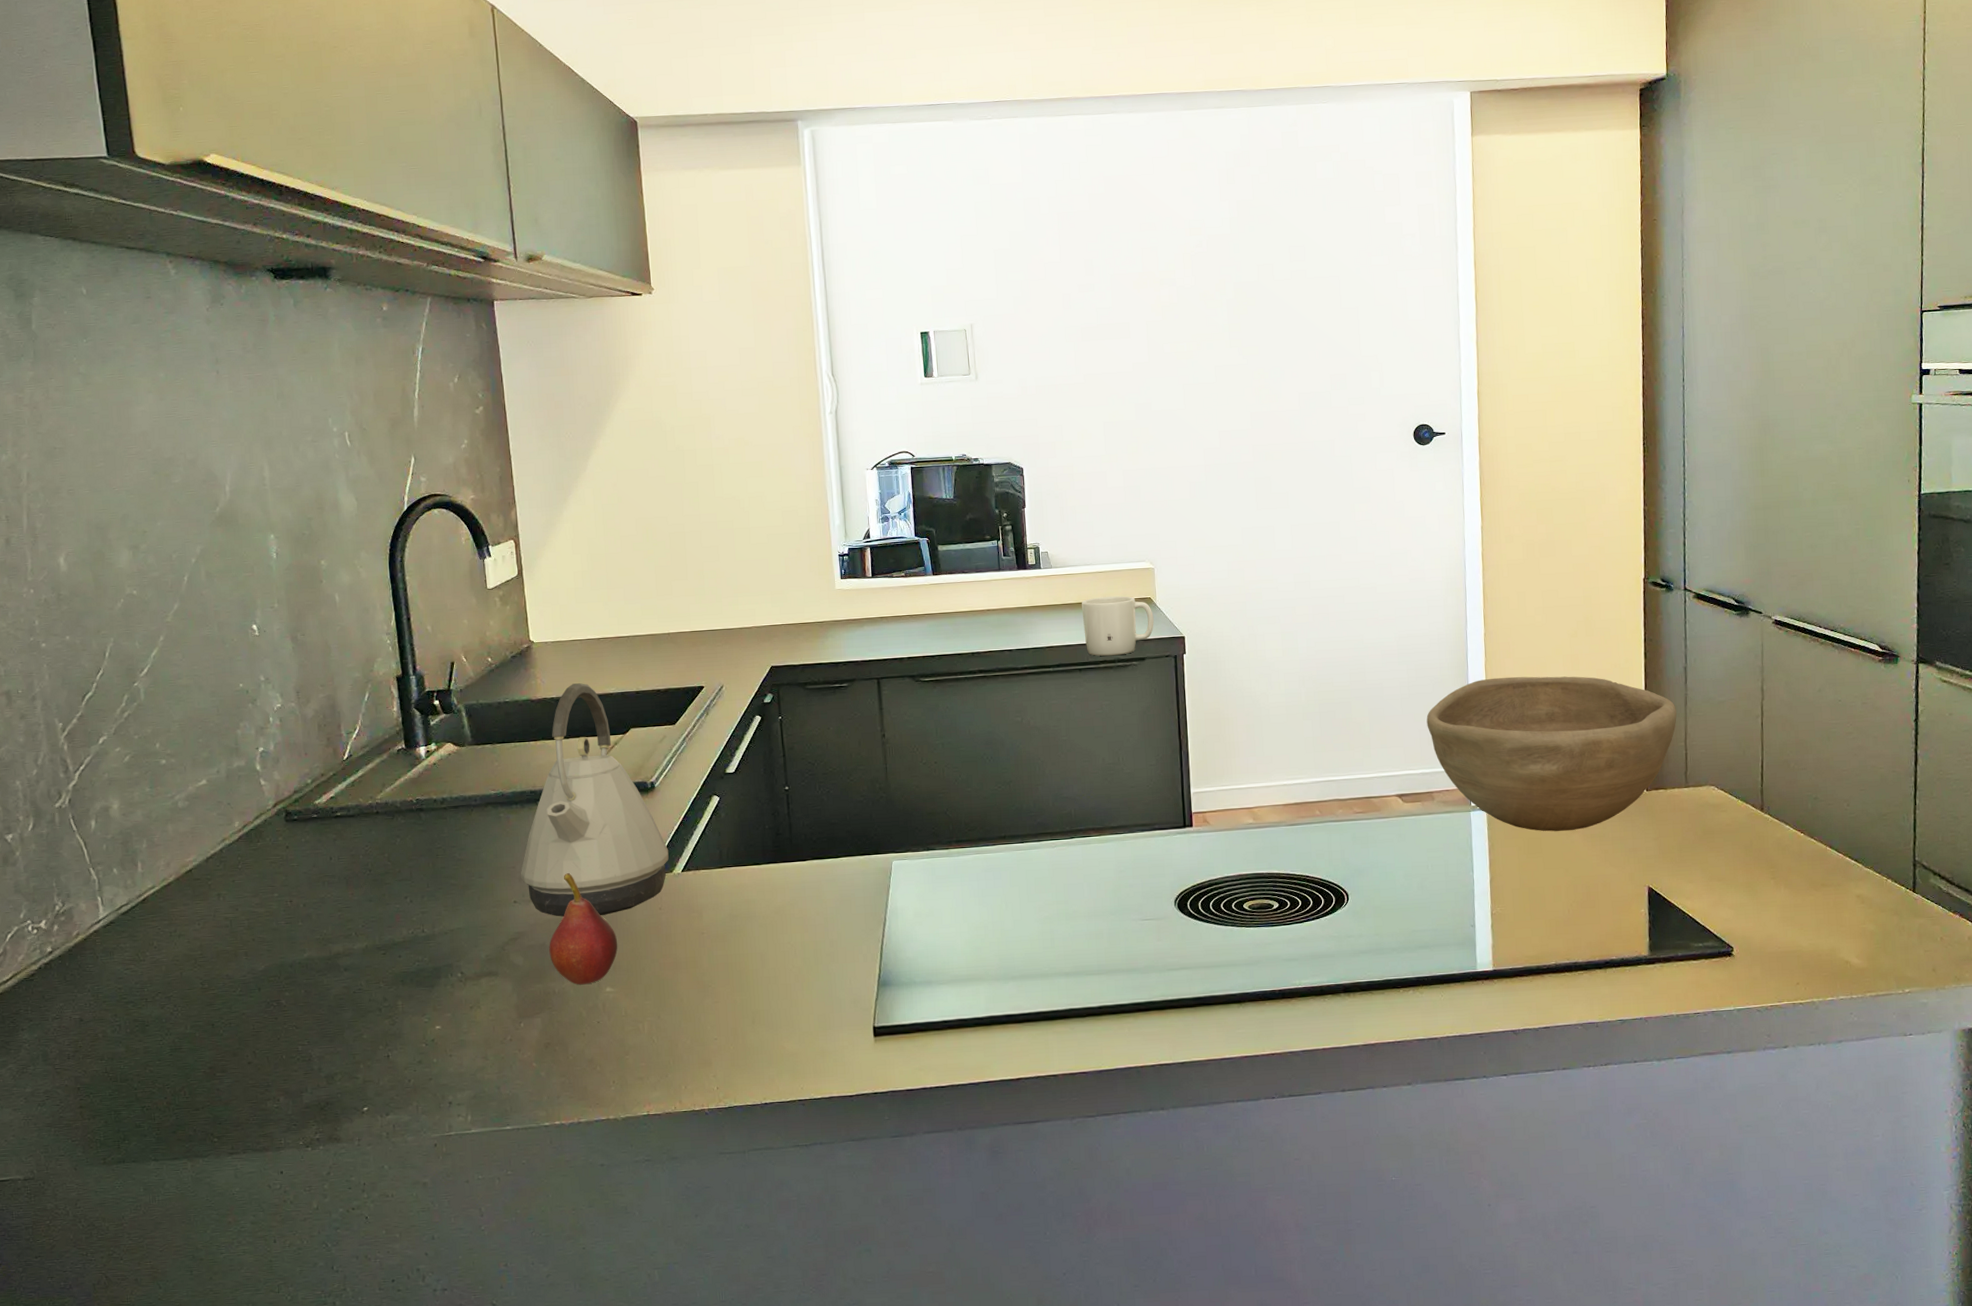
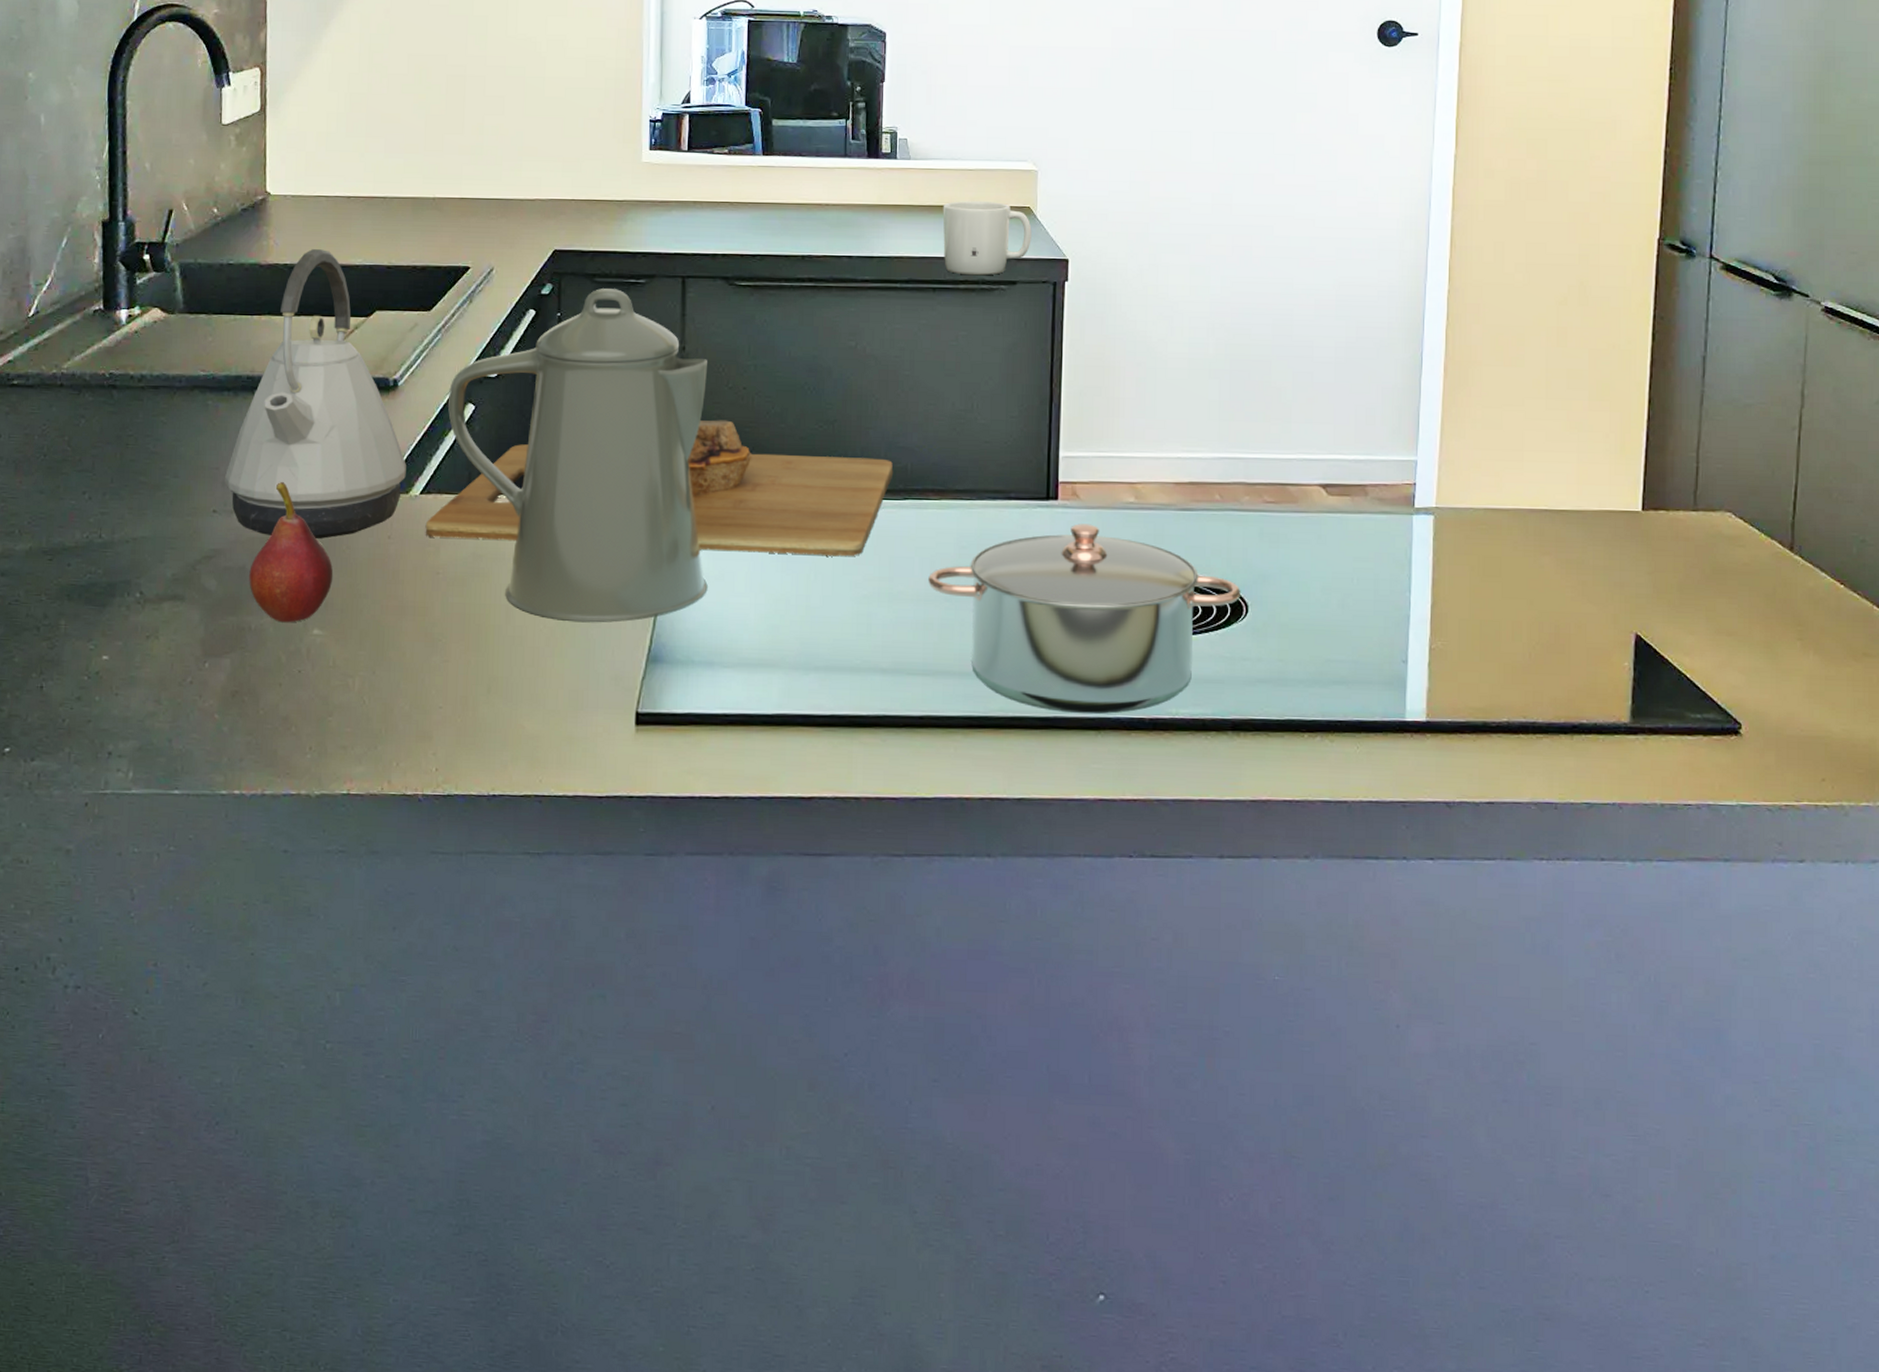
cutting board: none [688,789,1061,905] -> present [425,420,894,557]
teapot: none [697,693,921,961] -> present [448,288,708,623]
cooking pot: none [1096,843,1342,993] -> present [928,523,1240,715]
bowl: present [1426,676,1677,832] -> none [1365,347,1688,552]

